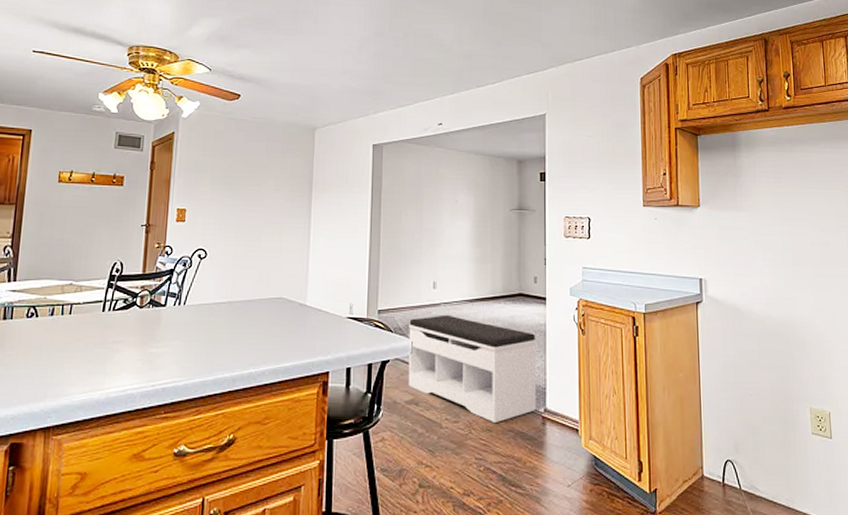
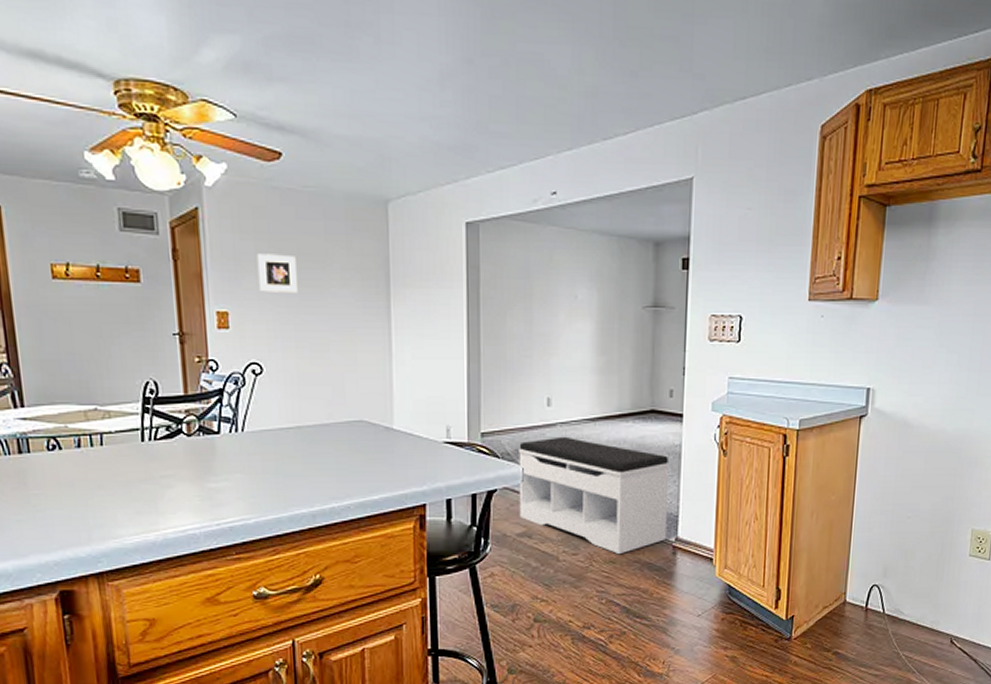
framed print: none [211,166,242,195] -> present [256,254,297,293]

